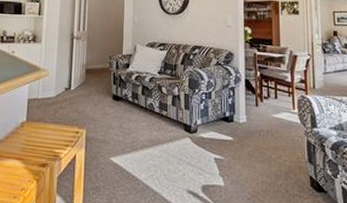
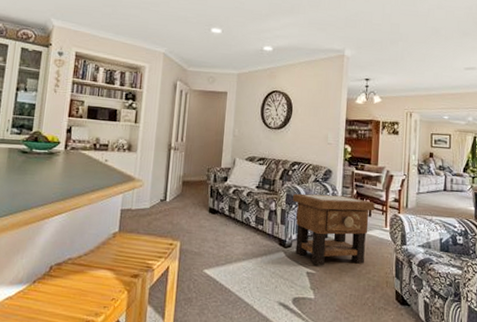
side table: none [196,77,280,151] -> present [293,193,375,266]

